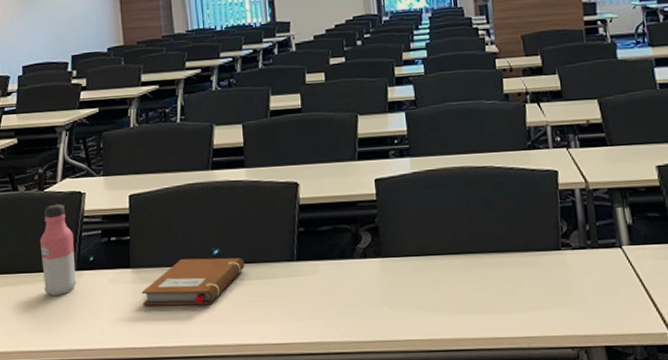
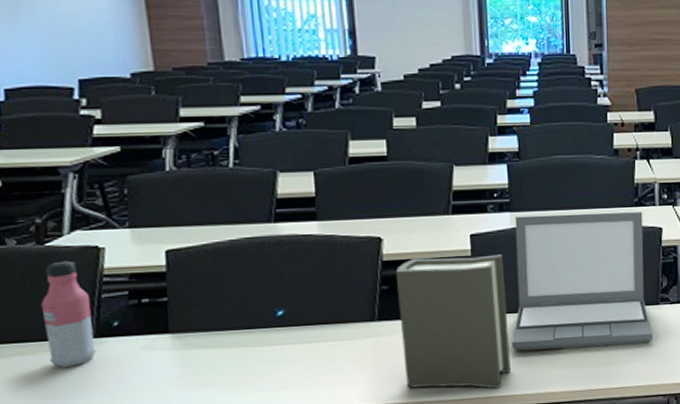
notebook: present [141,258,245,306] -> none [184,319,316,374]
book: none [310,198,417,332] -> present [395,254,511,389]
laptop: none [414,155,557,295] -> present [511,211,654,352]

